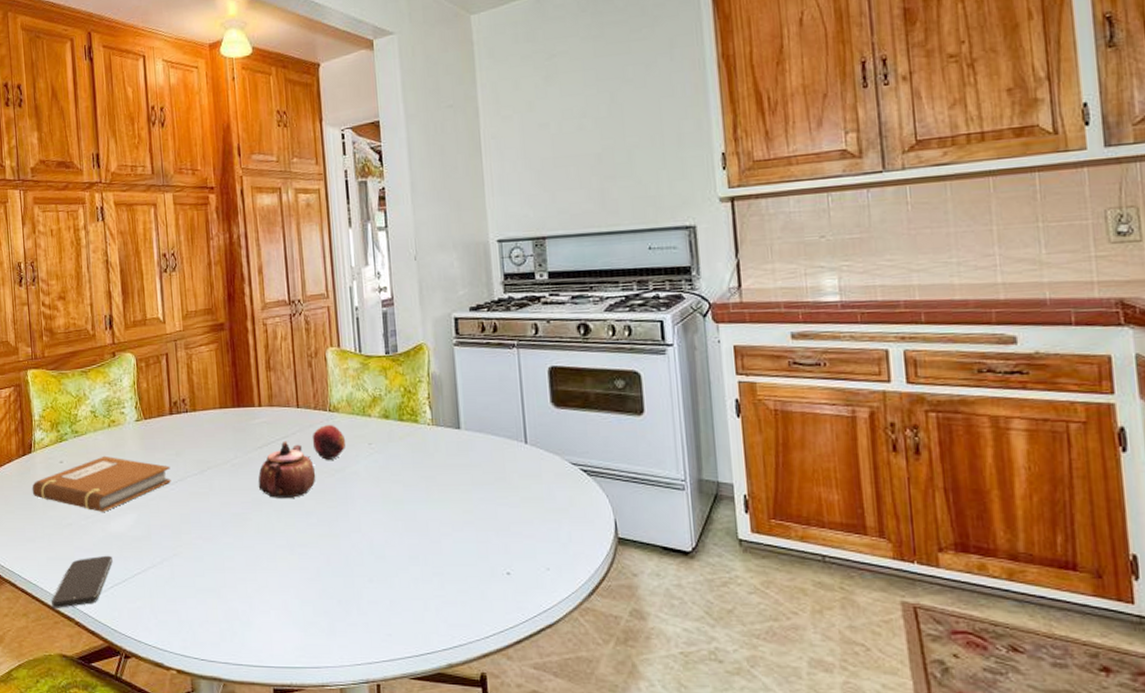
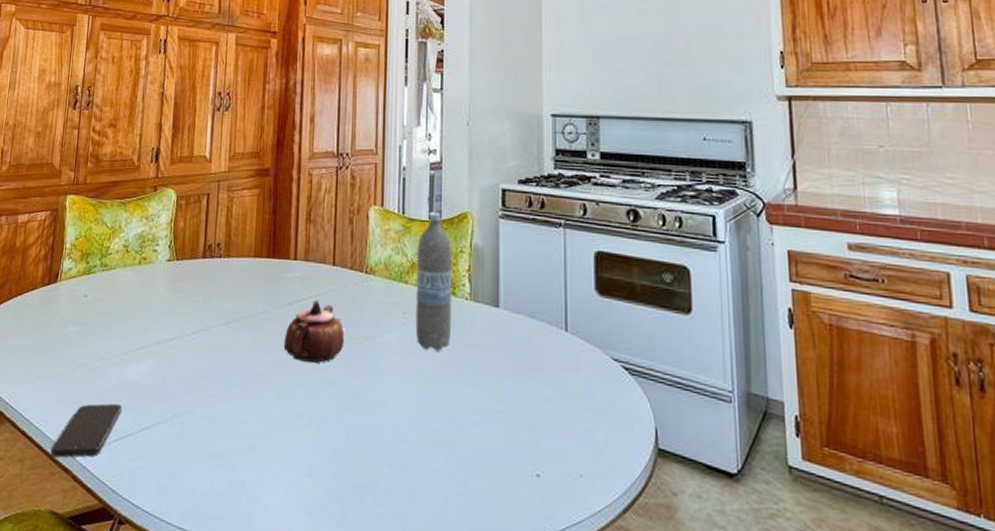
notebook: present [32,455,171,512] -> none [50,294,196,355]
fruit: present [312,425,346,460] -> none [344,287,380,326]
water bottle: none [376,347,417,475] -> present [415,212,453,351]

